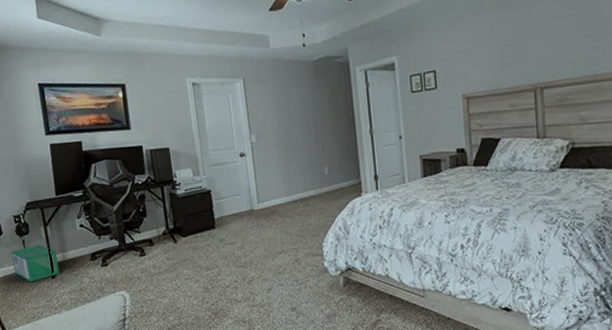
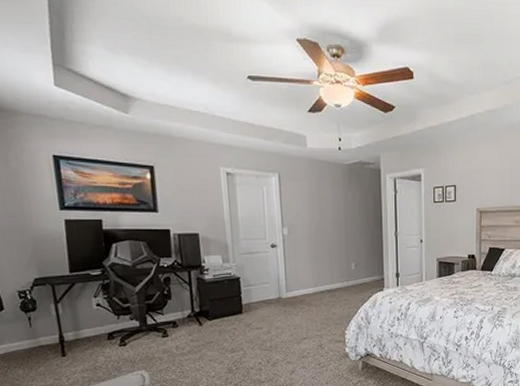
storage bin: present [11,244,60,282] -> none [14,322,72,360]

